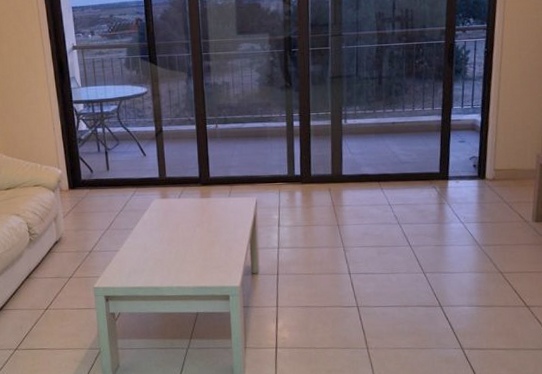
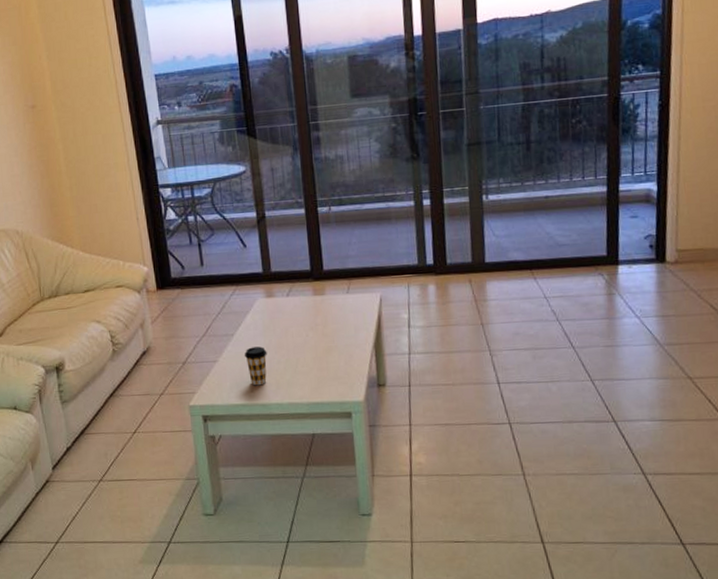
coffee cup: none [141,239,161,272] -> present [244,346,267,386]

